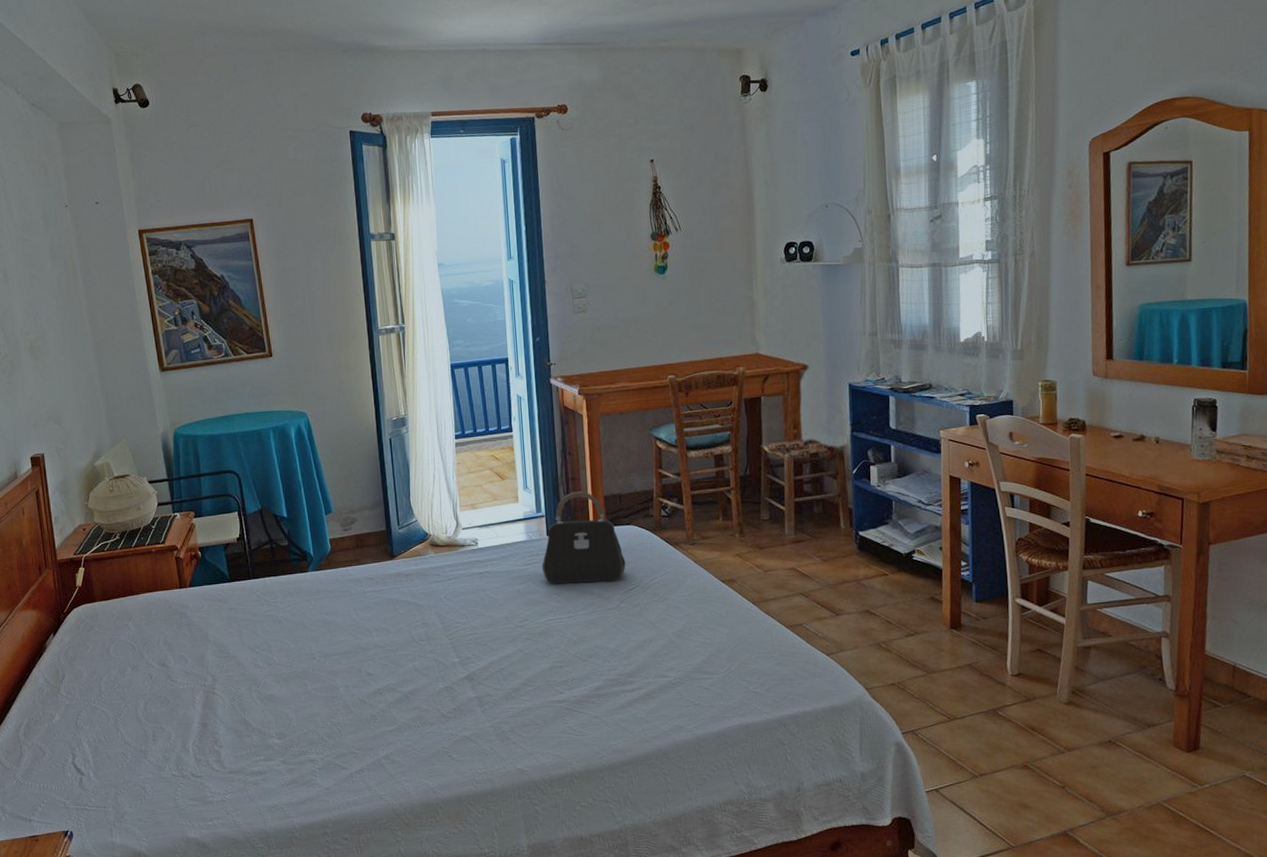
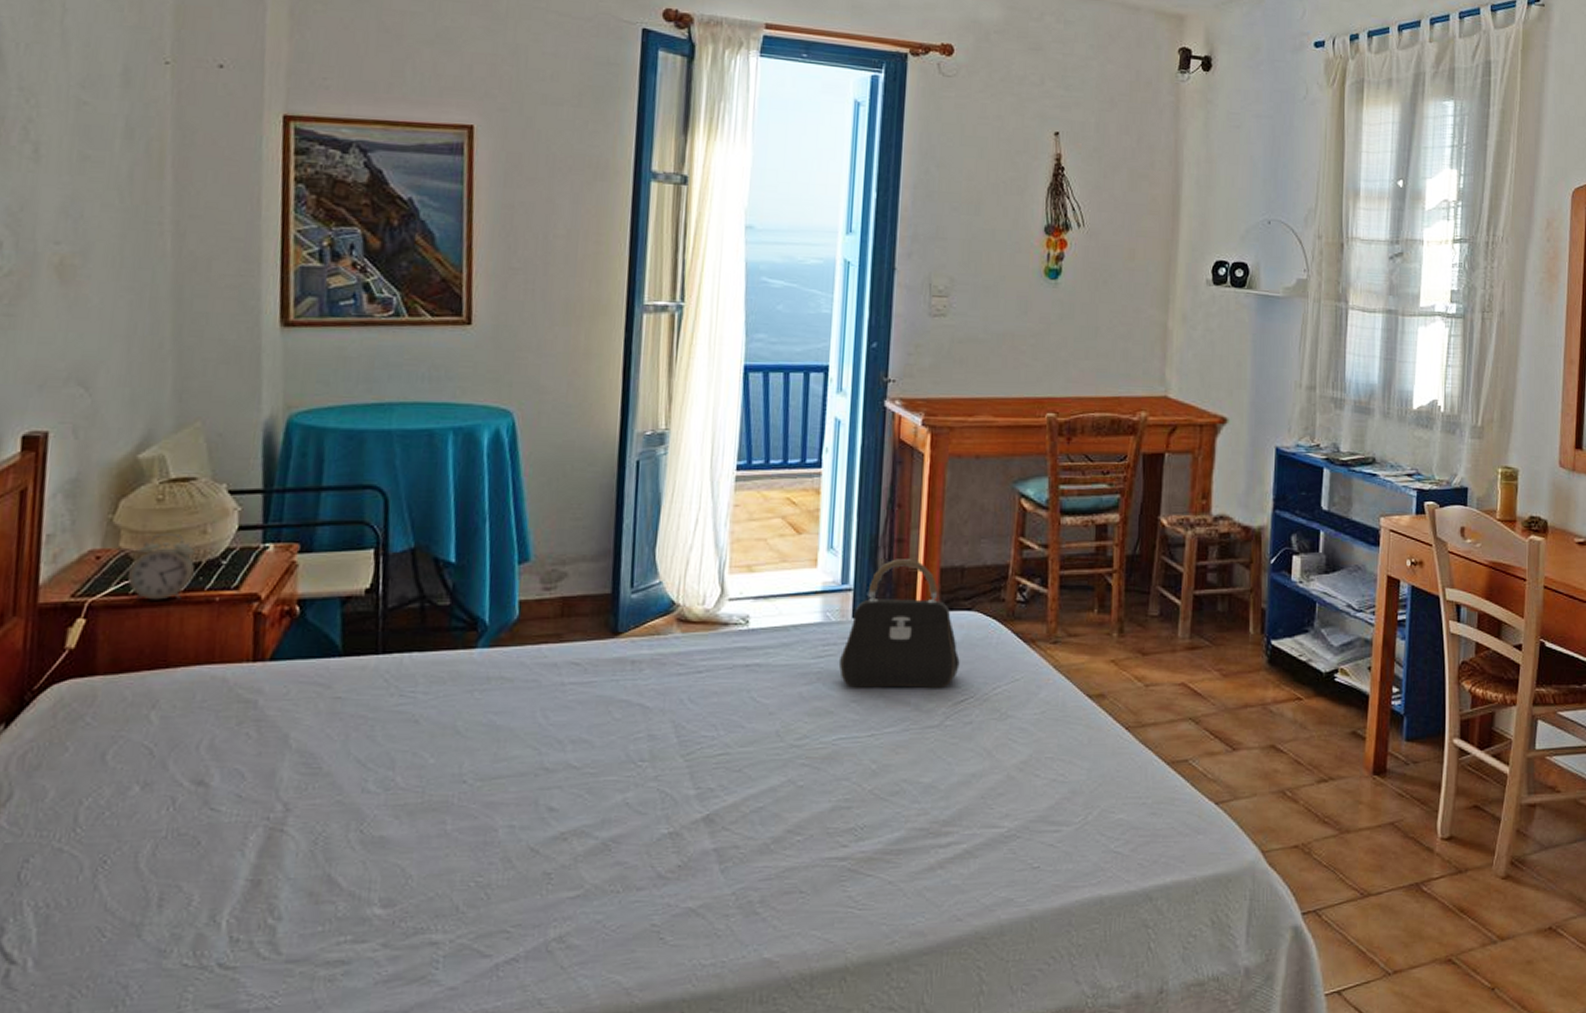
alarm clock: none [101,510,139,554] -> present [127,532,196,600]

